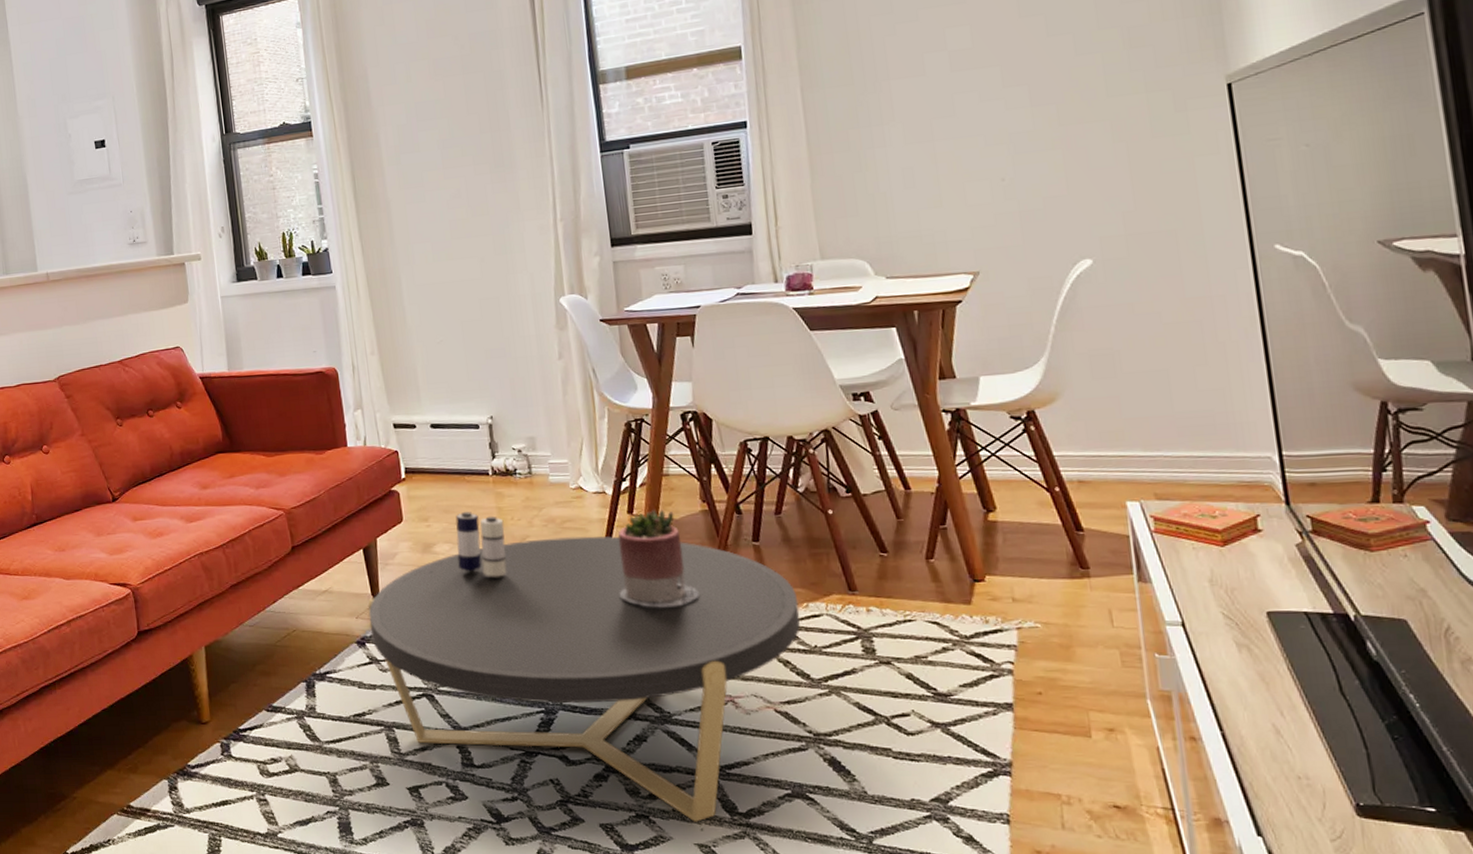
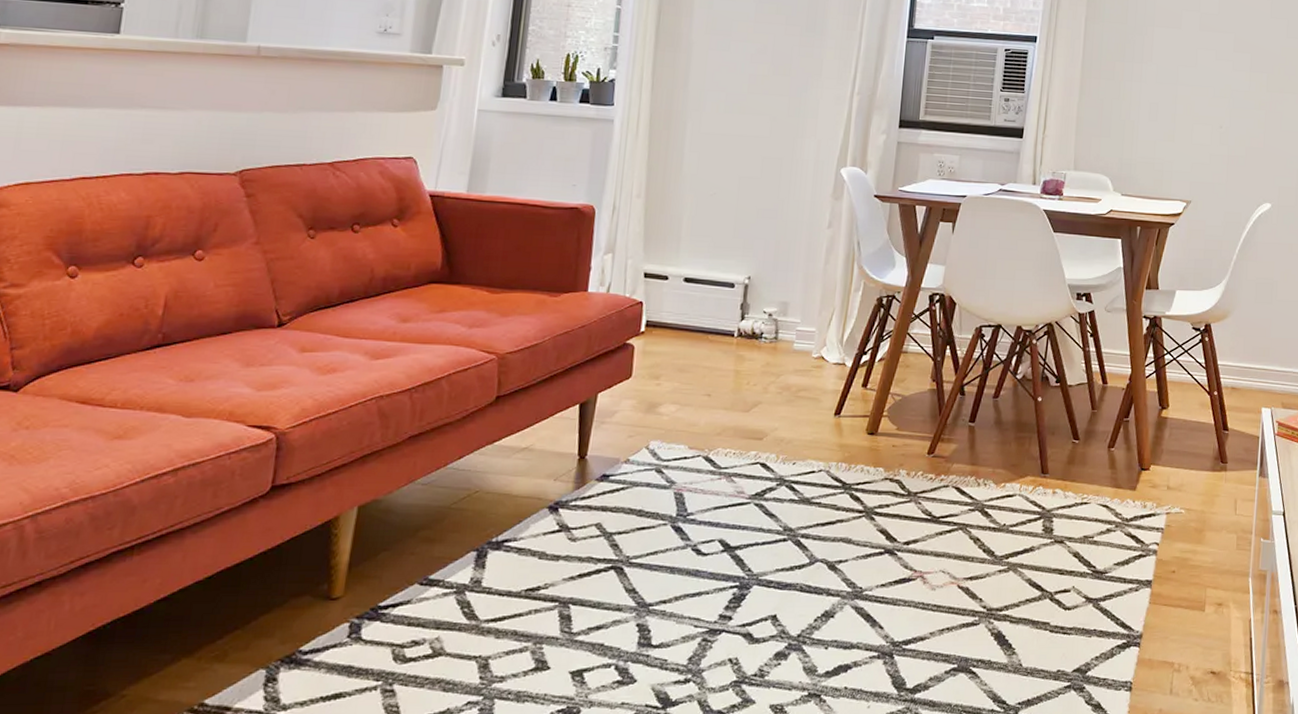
coffee table: present [367,535,801,822] -> none [566,406,998,700]
candle: present [430,511,507,578] -> none [649,371,739,444]
succulent planter: present [617,510,699,608] -> none [837,385,912,482]

